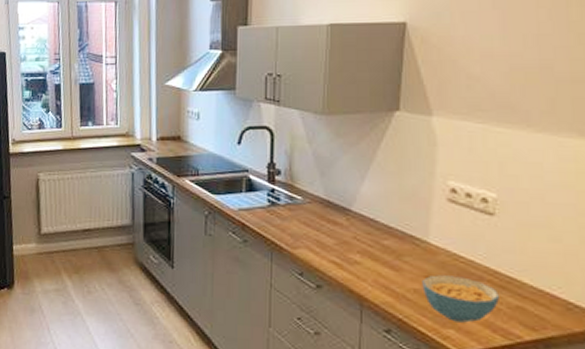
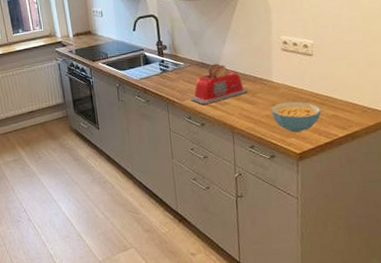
toaster: none [305,205,391,260] -> present [190,63,249,105]

